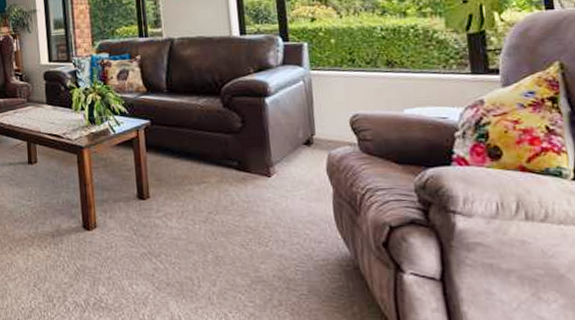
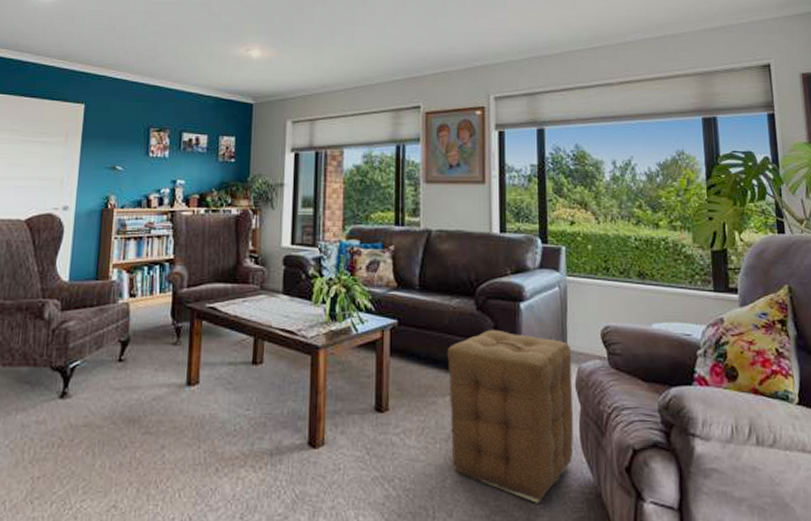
ottoman: none [198,123,328,274] -> present [447,329,574,503]

